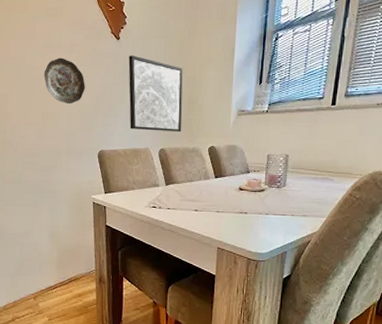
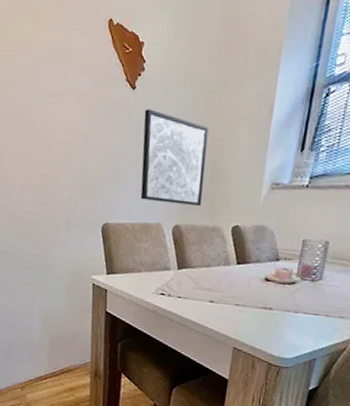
decorative plate: present [44,58,85,105] -> none [45,109,92,166]

